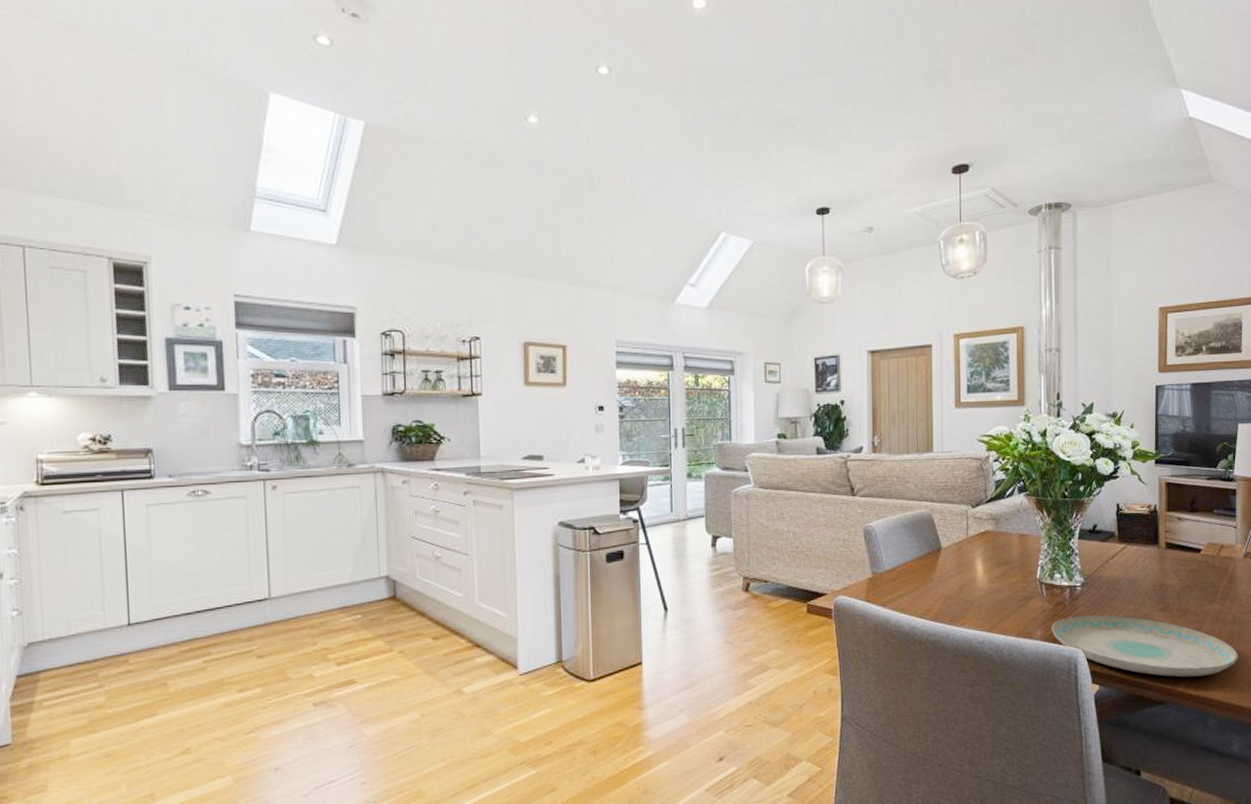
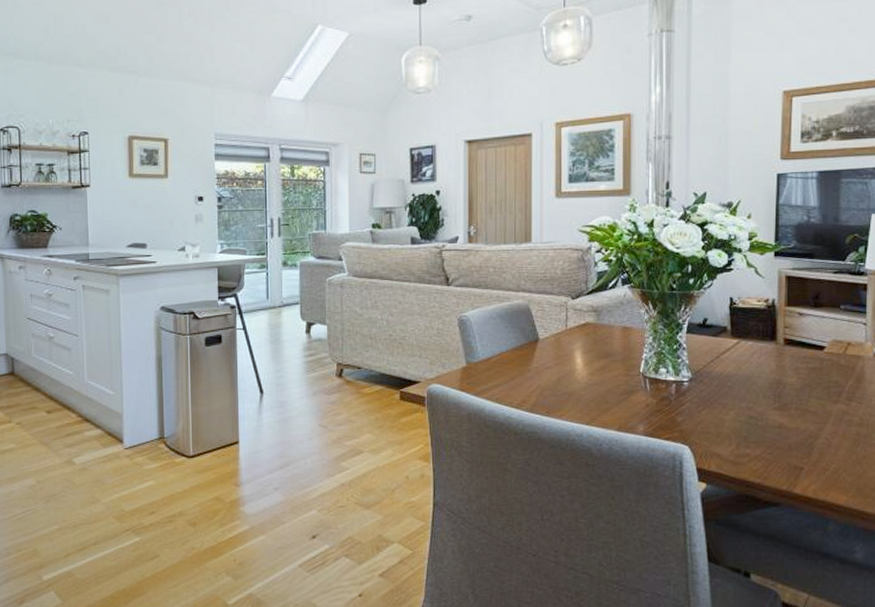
plate: present [1051,614,1239,677] -> none [655,411,865,479]

